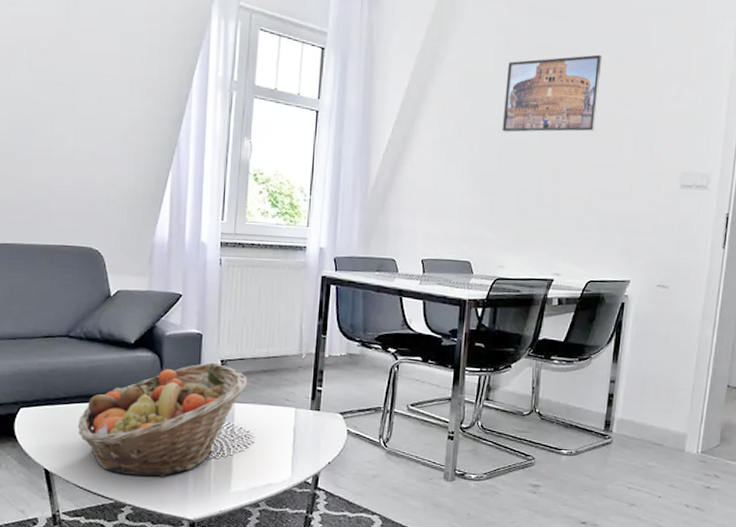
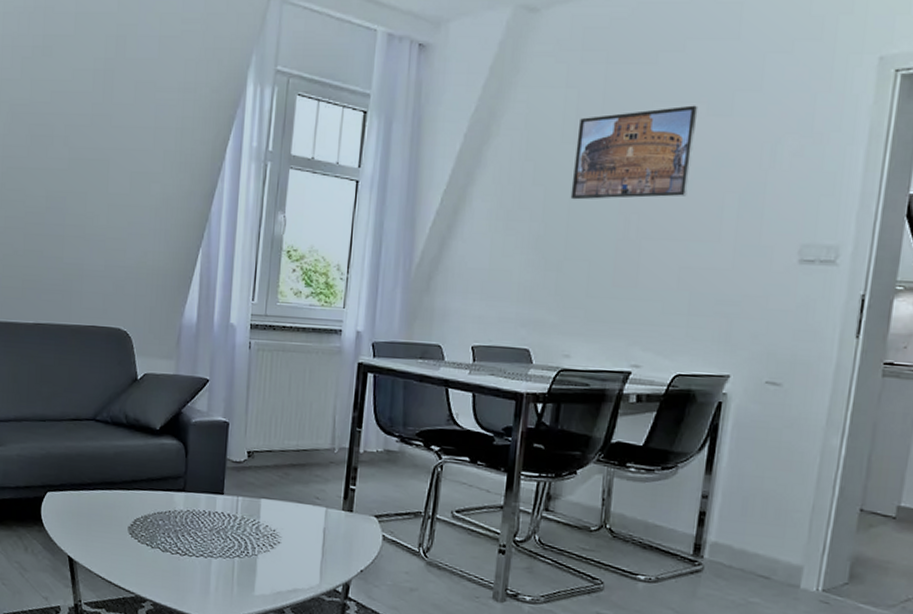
fruit basket: present [77,362,248,477] -> none [101,453,276,574]

